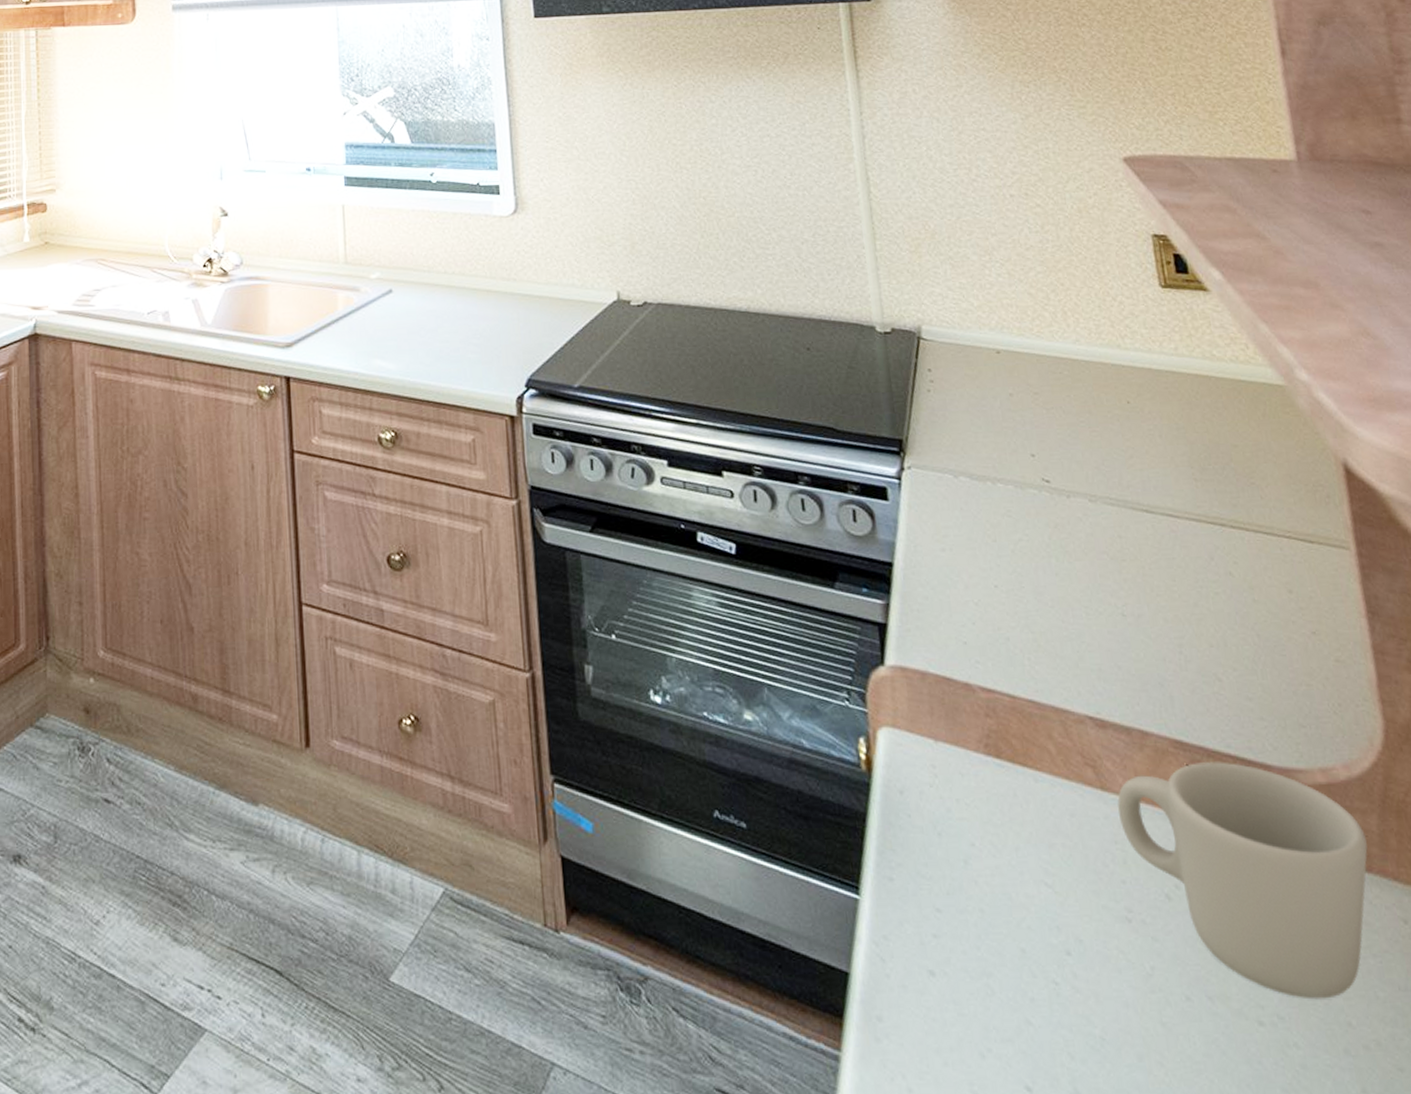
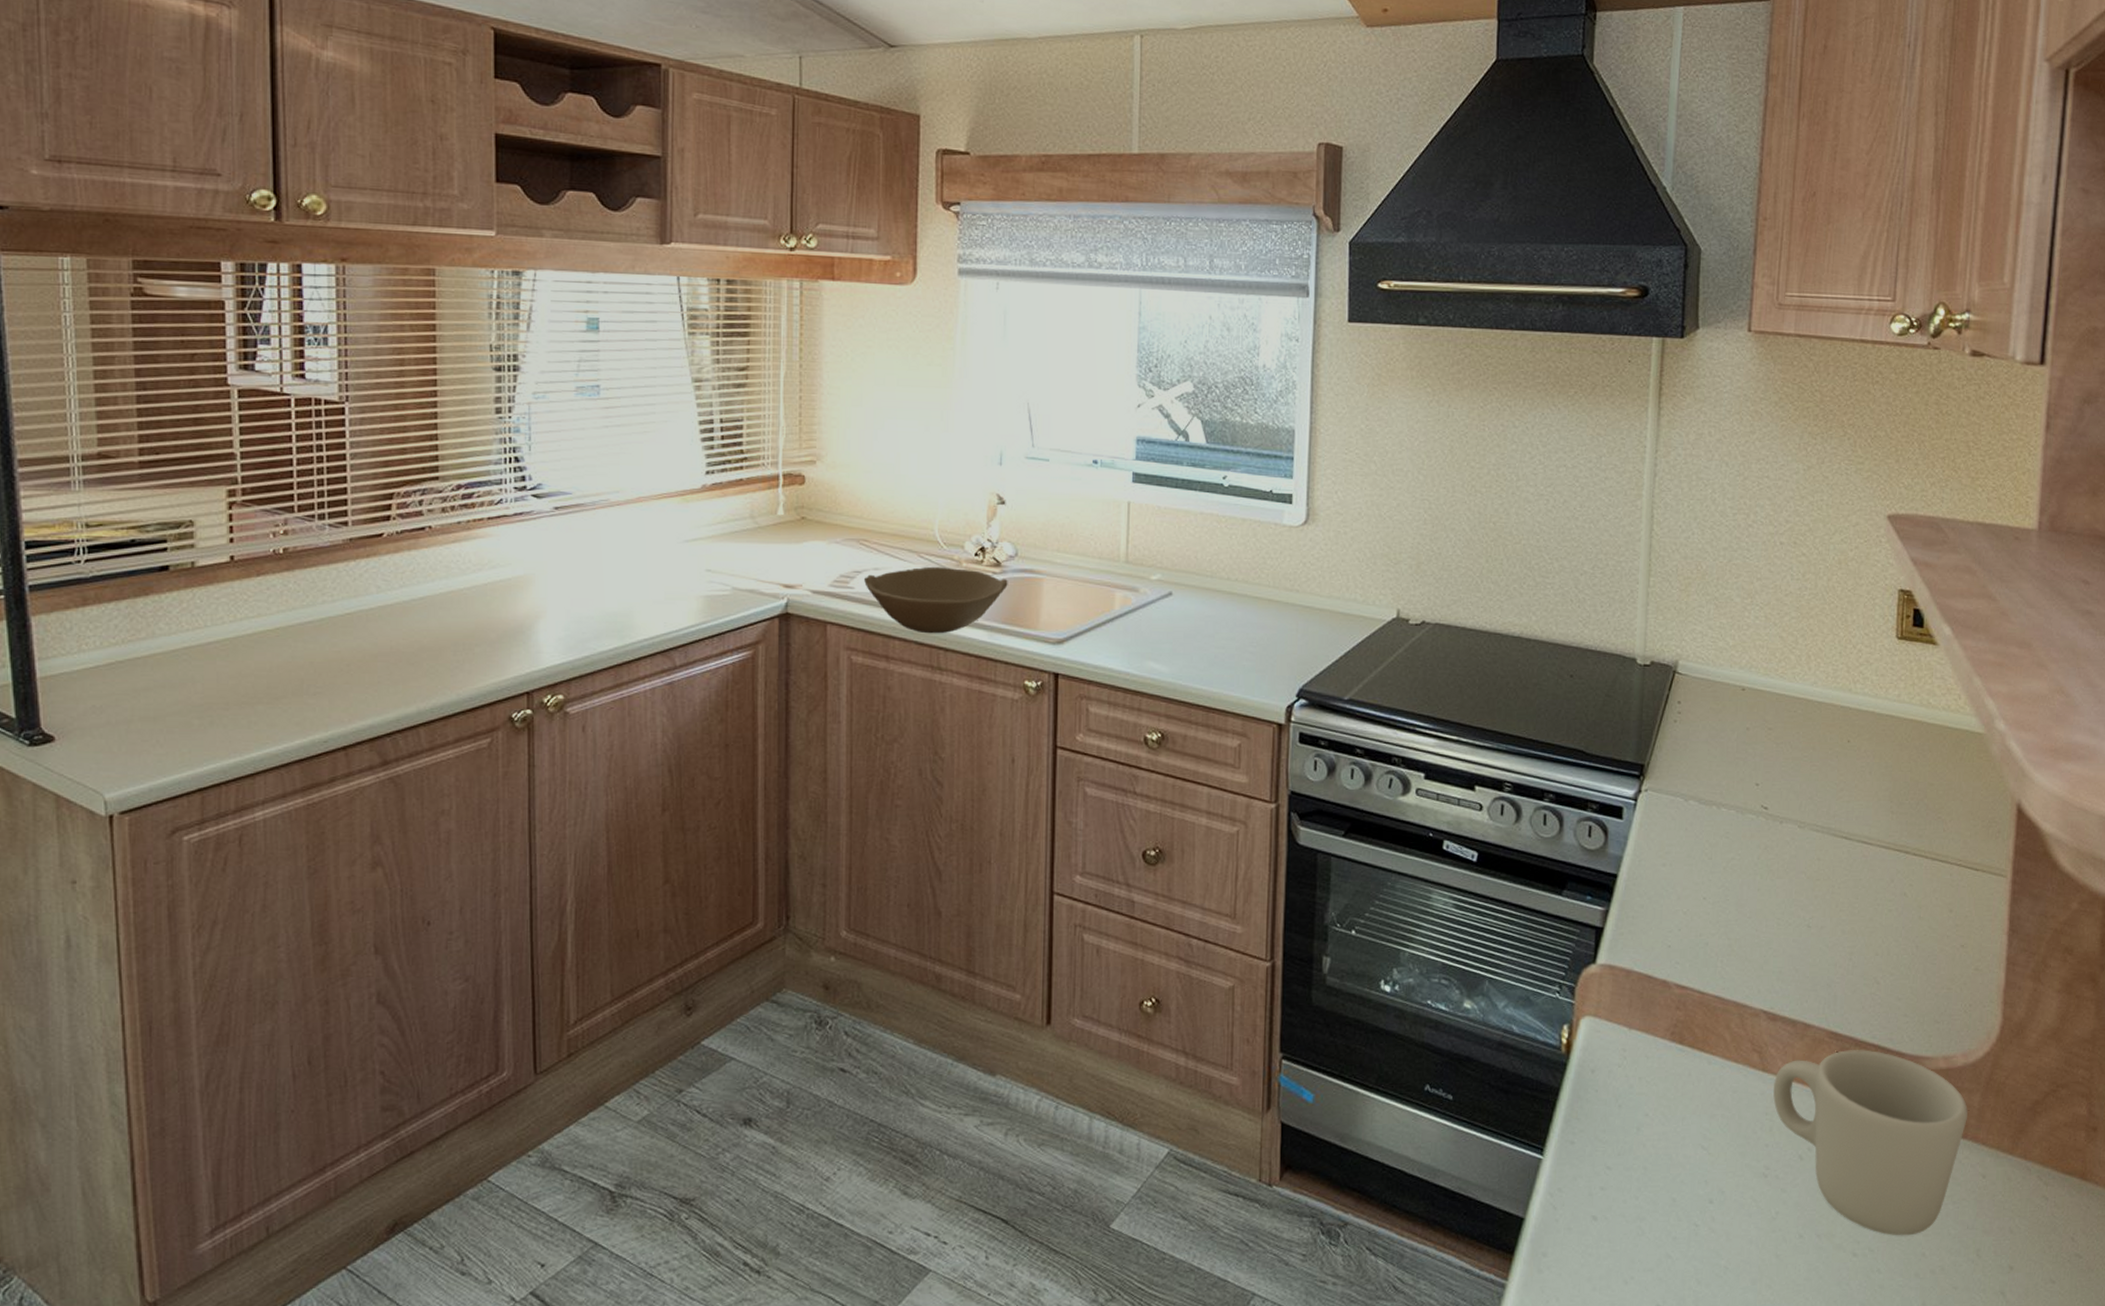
bowl: none [104,279,236,346] -> present [864,566,1008,634]

